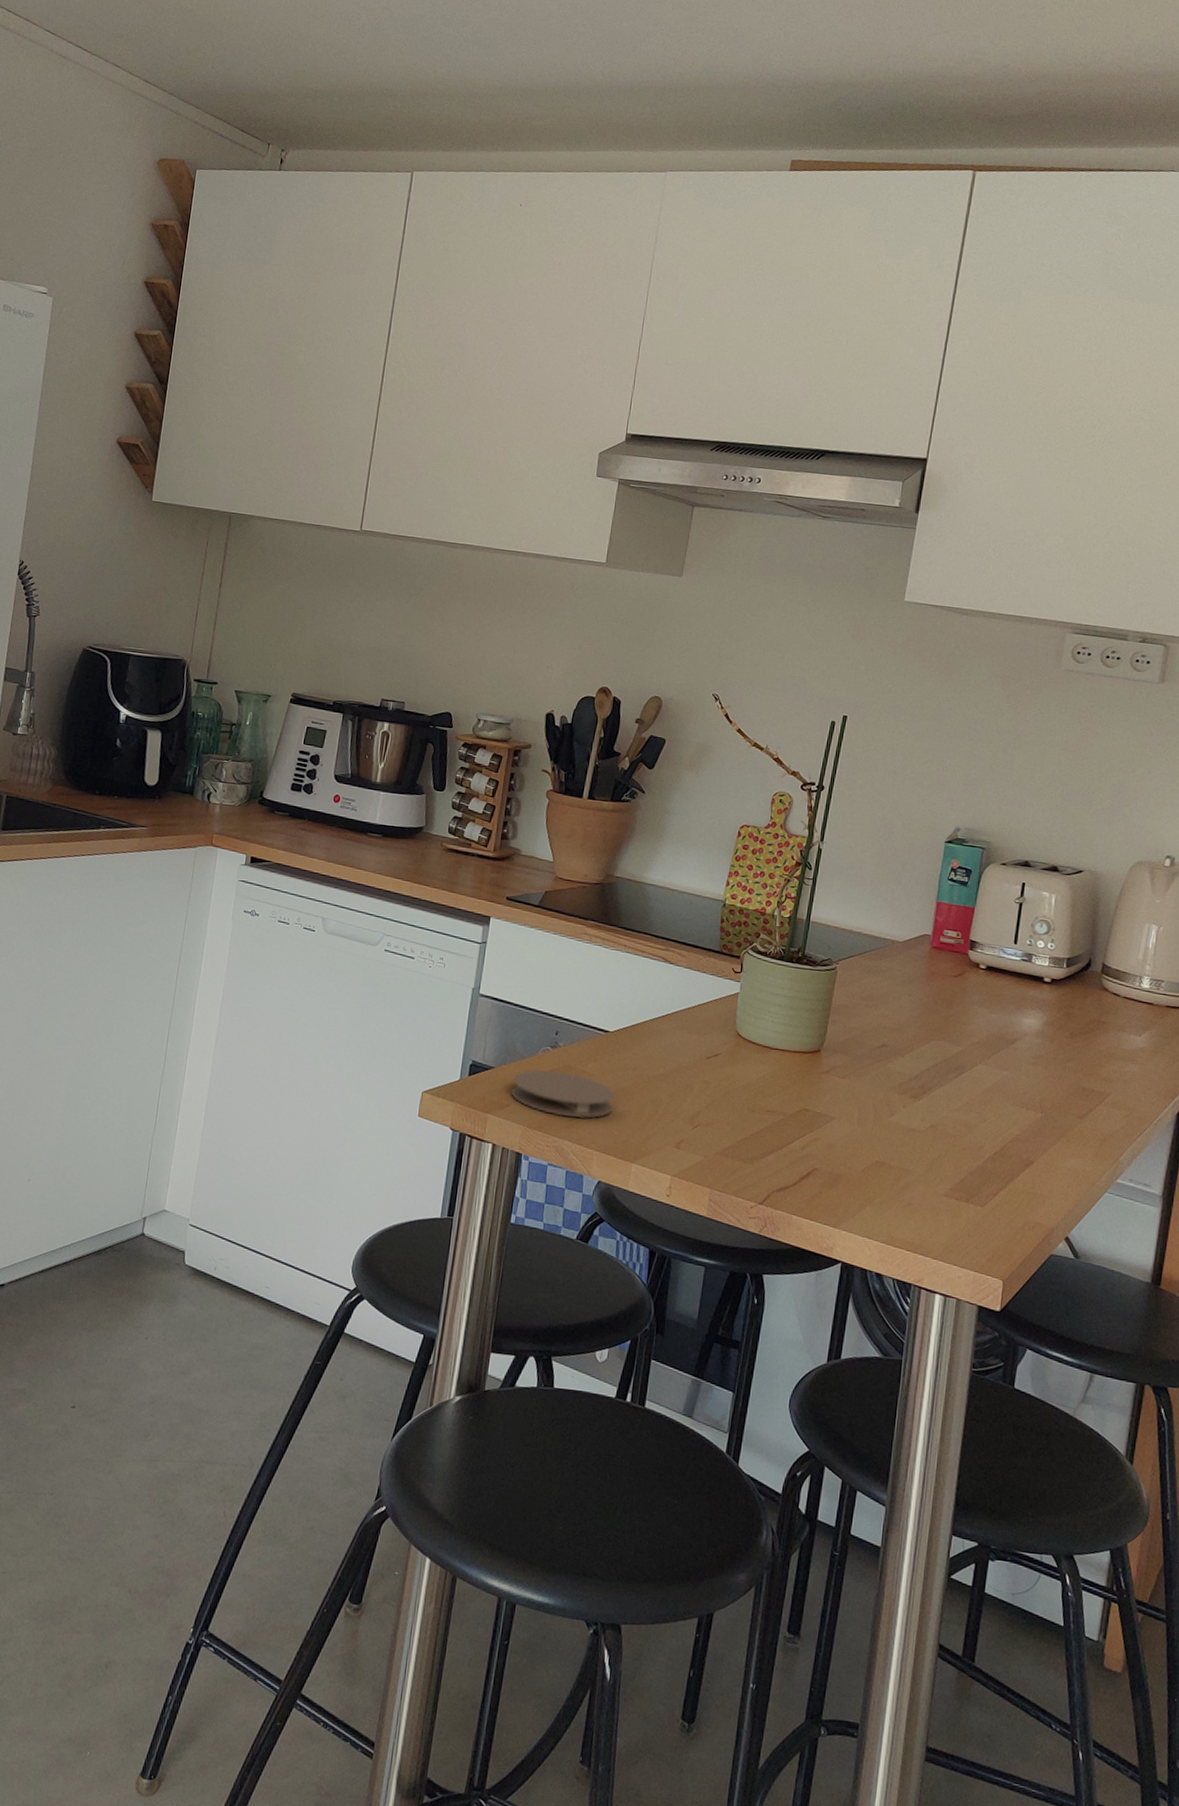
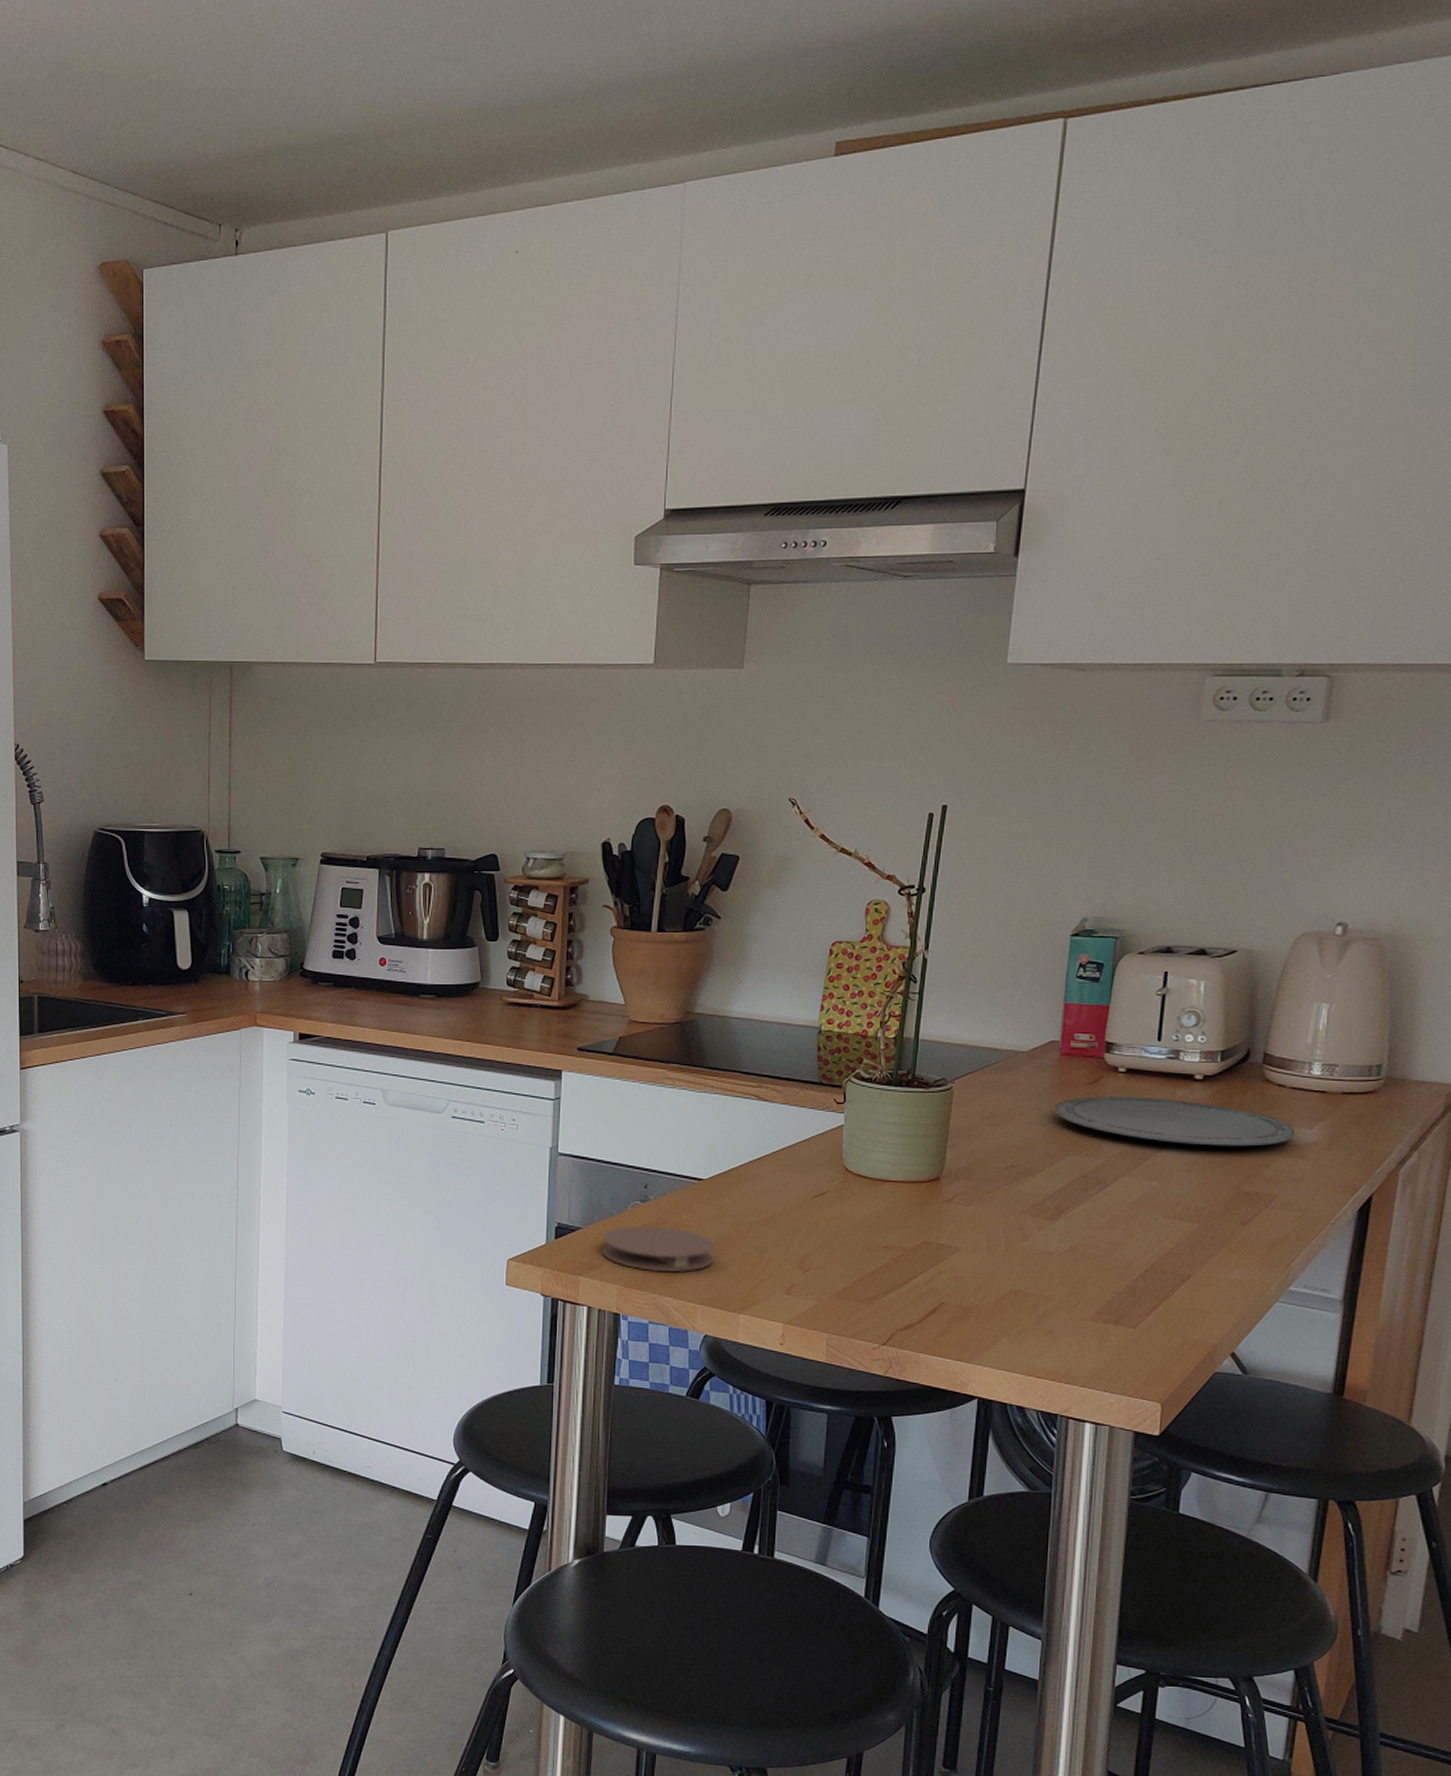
plate: none [924,988,1126,1048] -> present [1055,1096,1294,1147]

